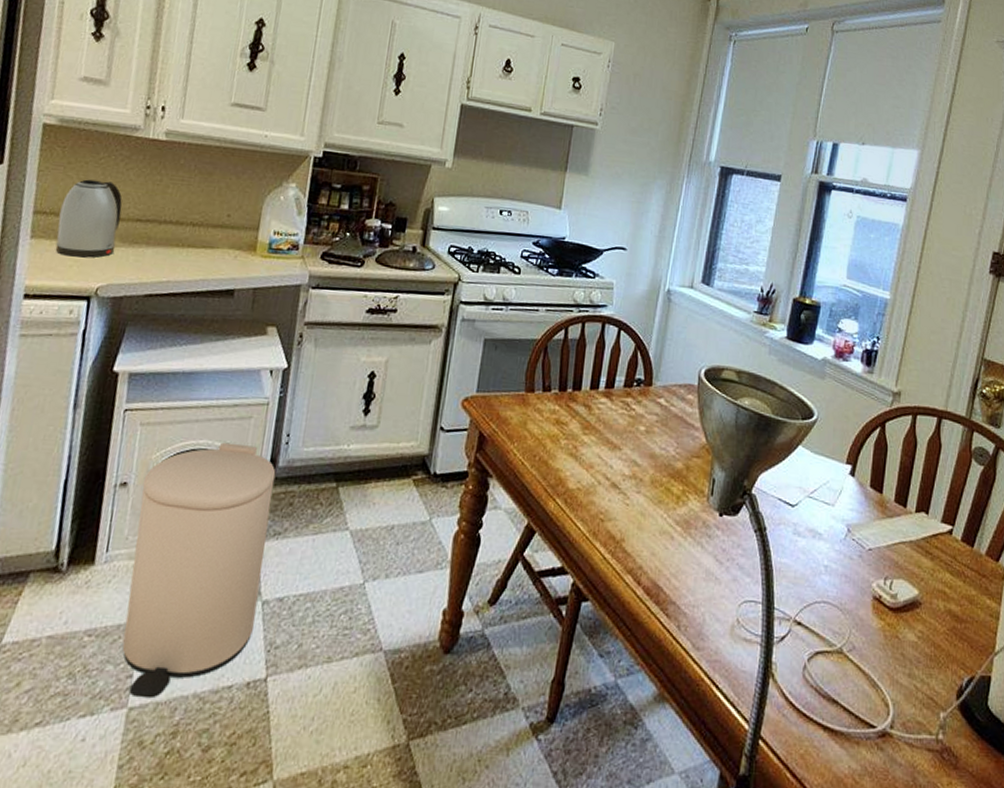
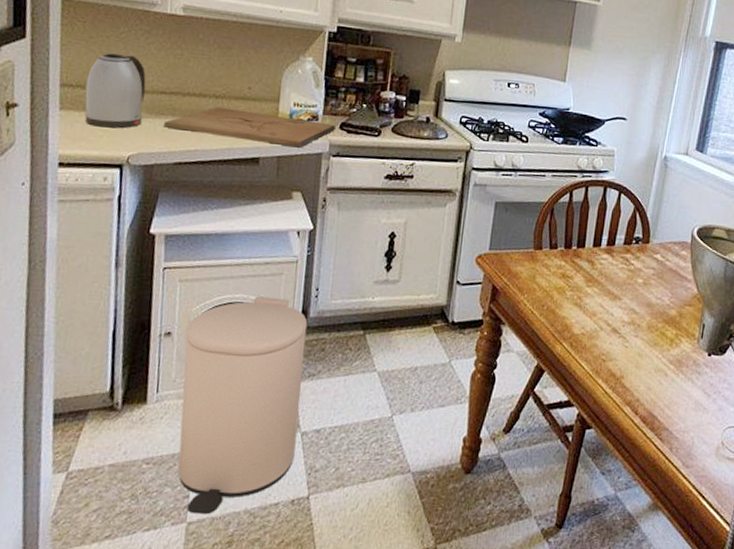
cutting board: none [137,235,316,279] -> present [164,106,335,148]

